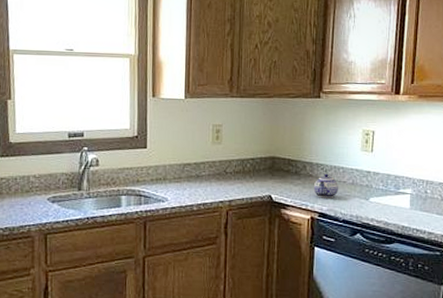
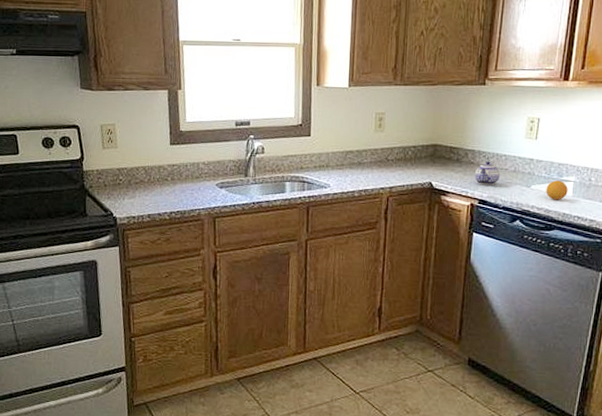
fruit: none [384,193,405,213] -> present [546,180,568,200]

